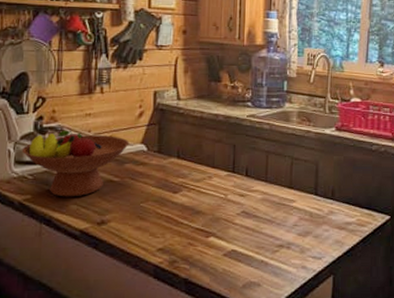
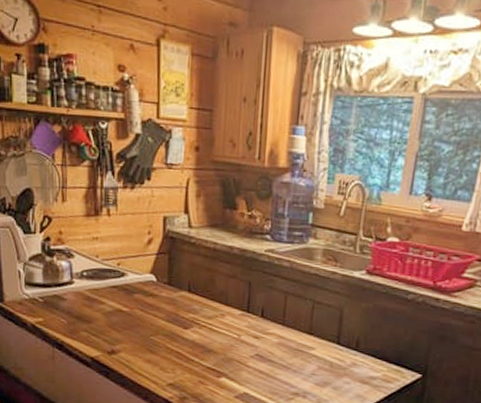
fruit bowl: present [21,130,130,197] -> none [31,253,138,324]

